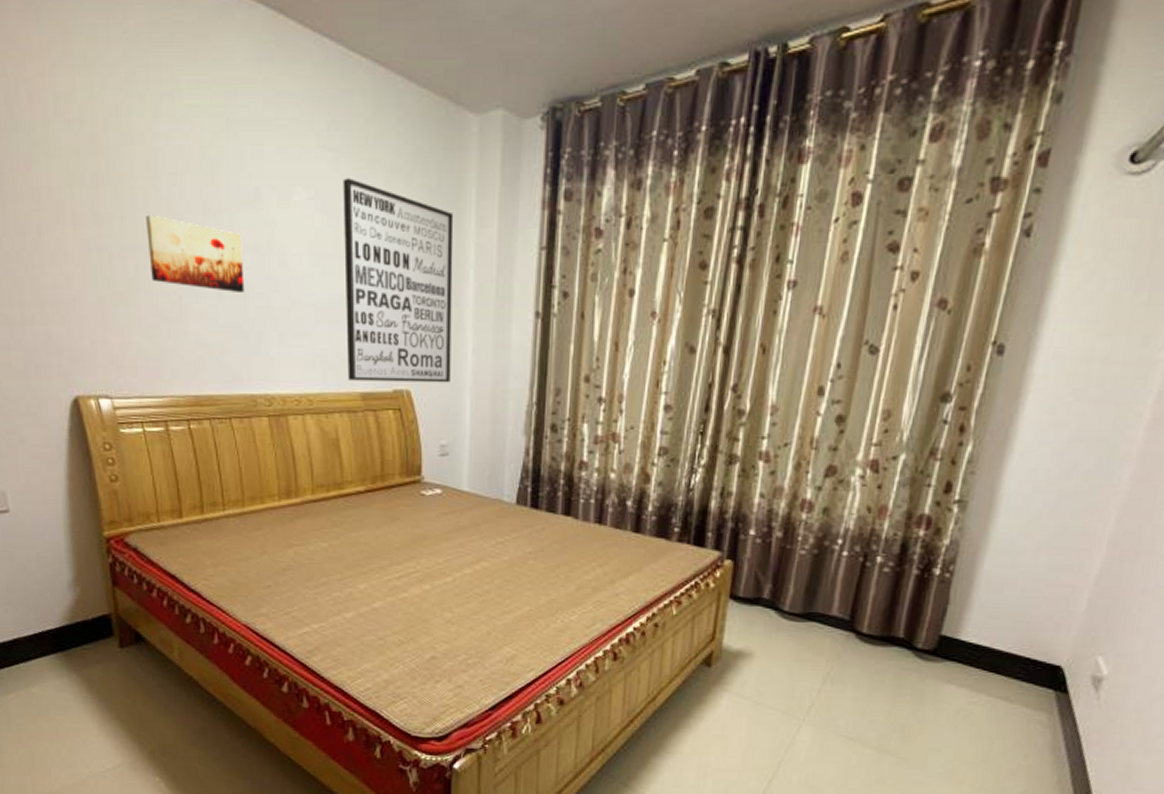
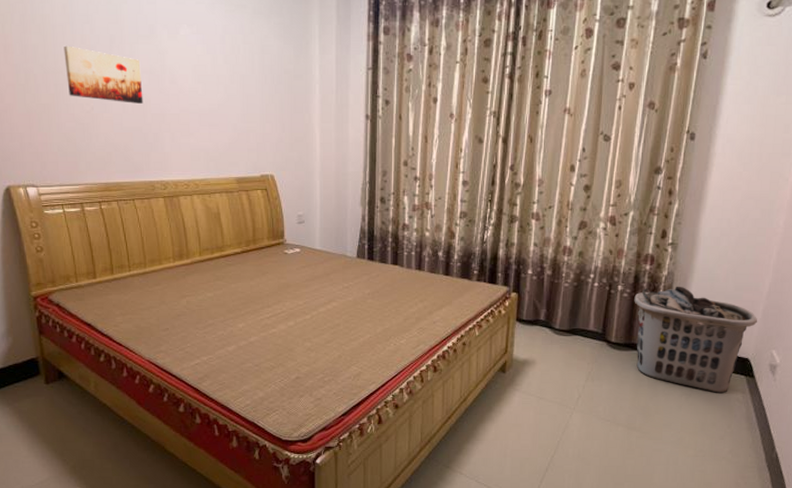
wall art: present [343,178,454,383] -> none [218,18,304,169]
clothes hamper: none [895,560,1080,712] -> present [634,286,758,393]

